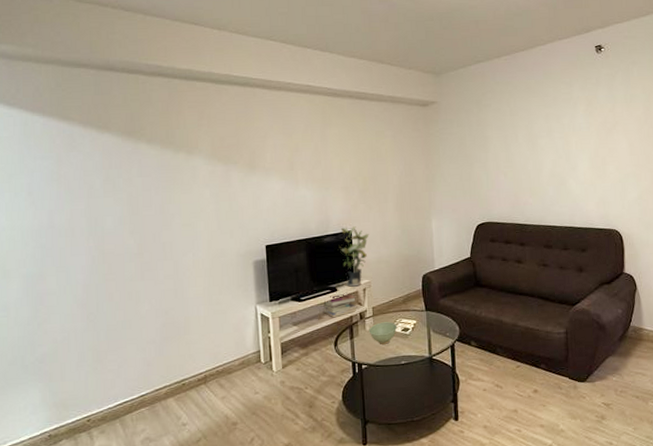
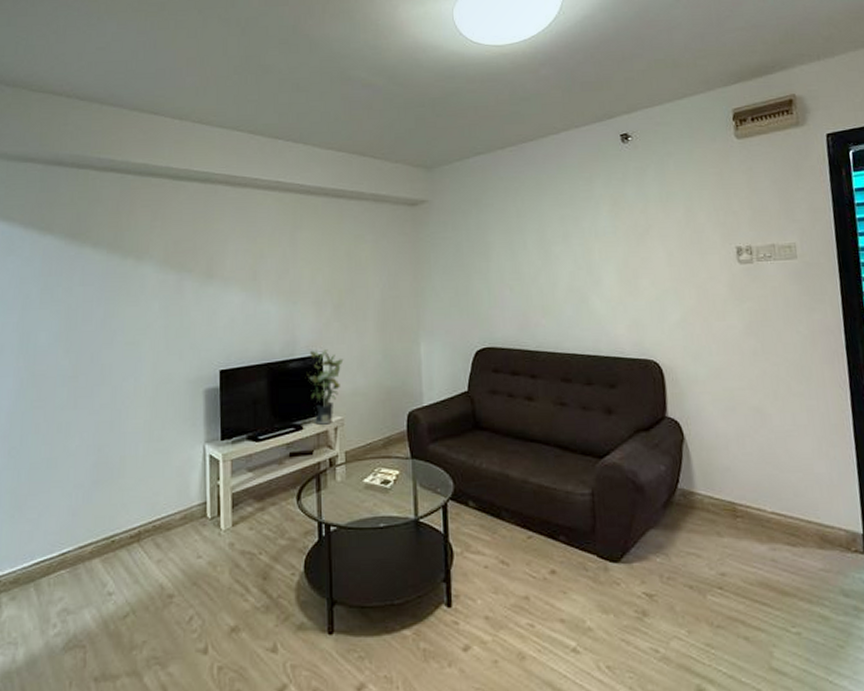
books: present [323,293,357,318] -> none [285,432,327,464]
bowl: present [369,322,398,344] -> none [340,471,376,500]

